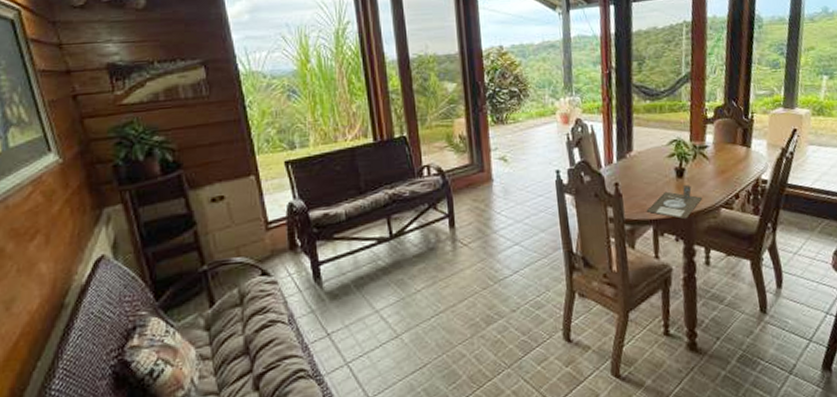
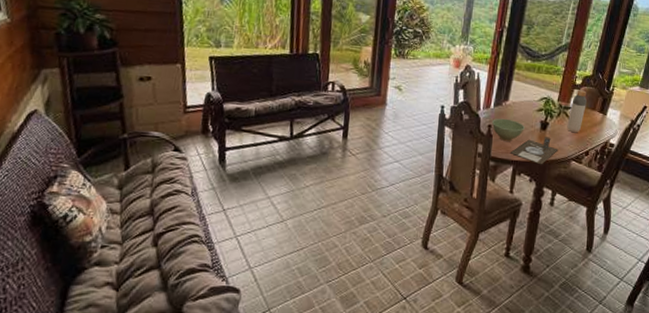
bowl: none [617,172,658,200] -> present [491,118,525,142]
bottle: none [706,123,725,175] -> present [567,90,587,133]

